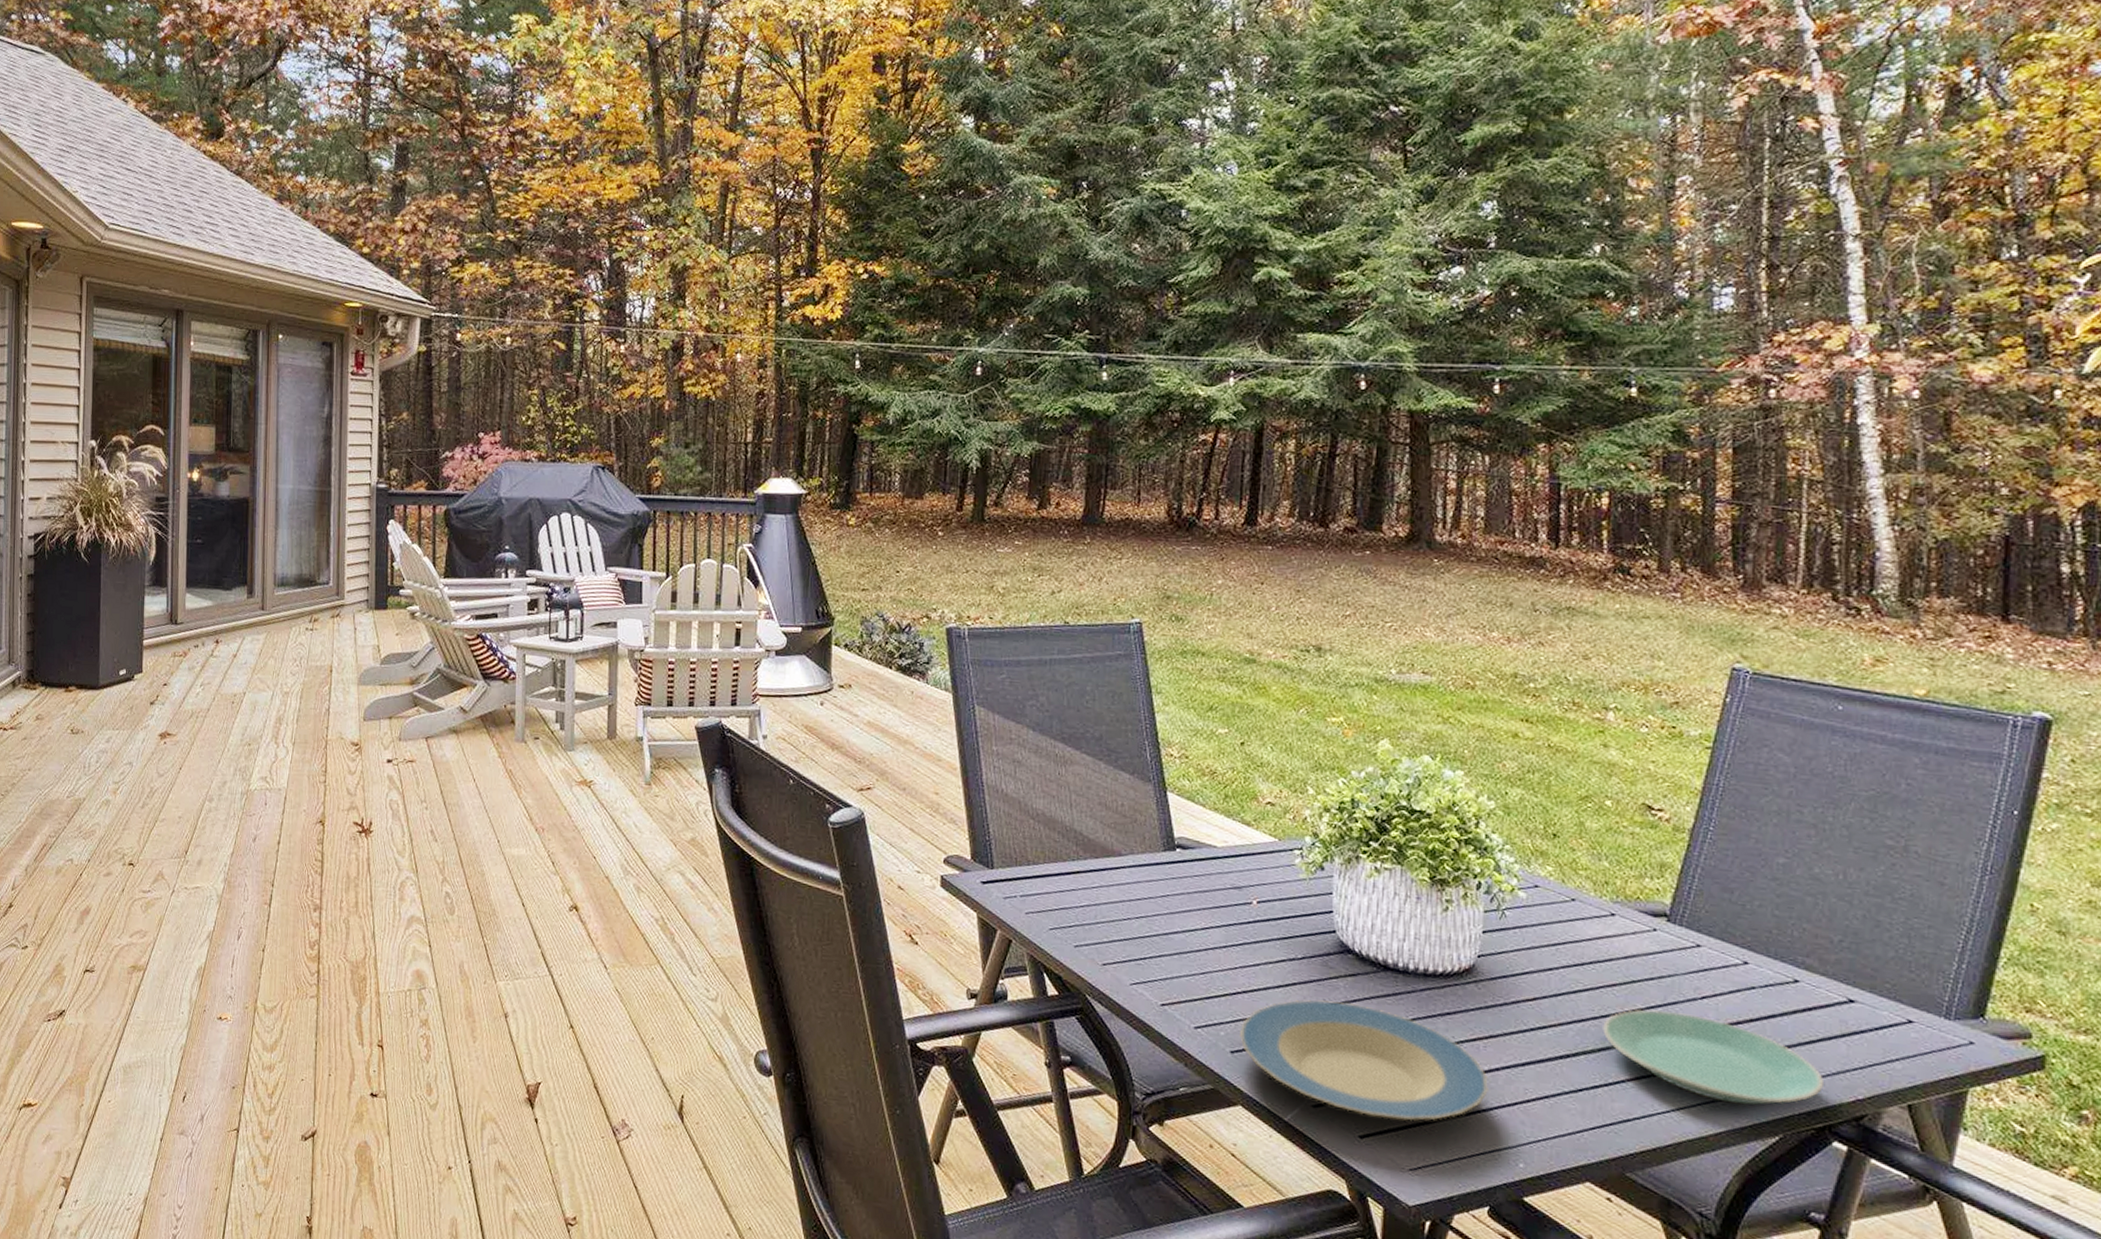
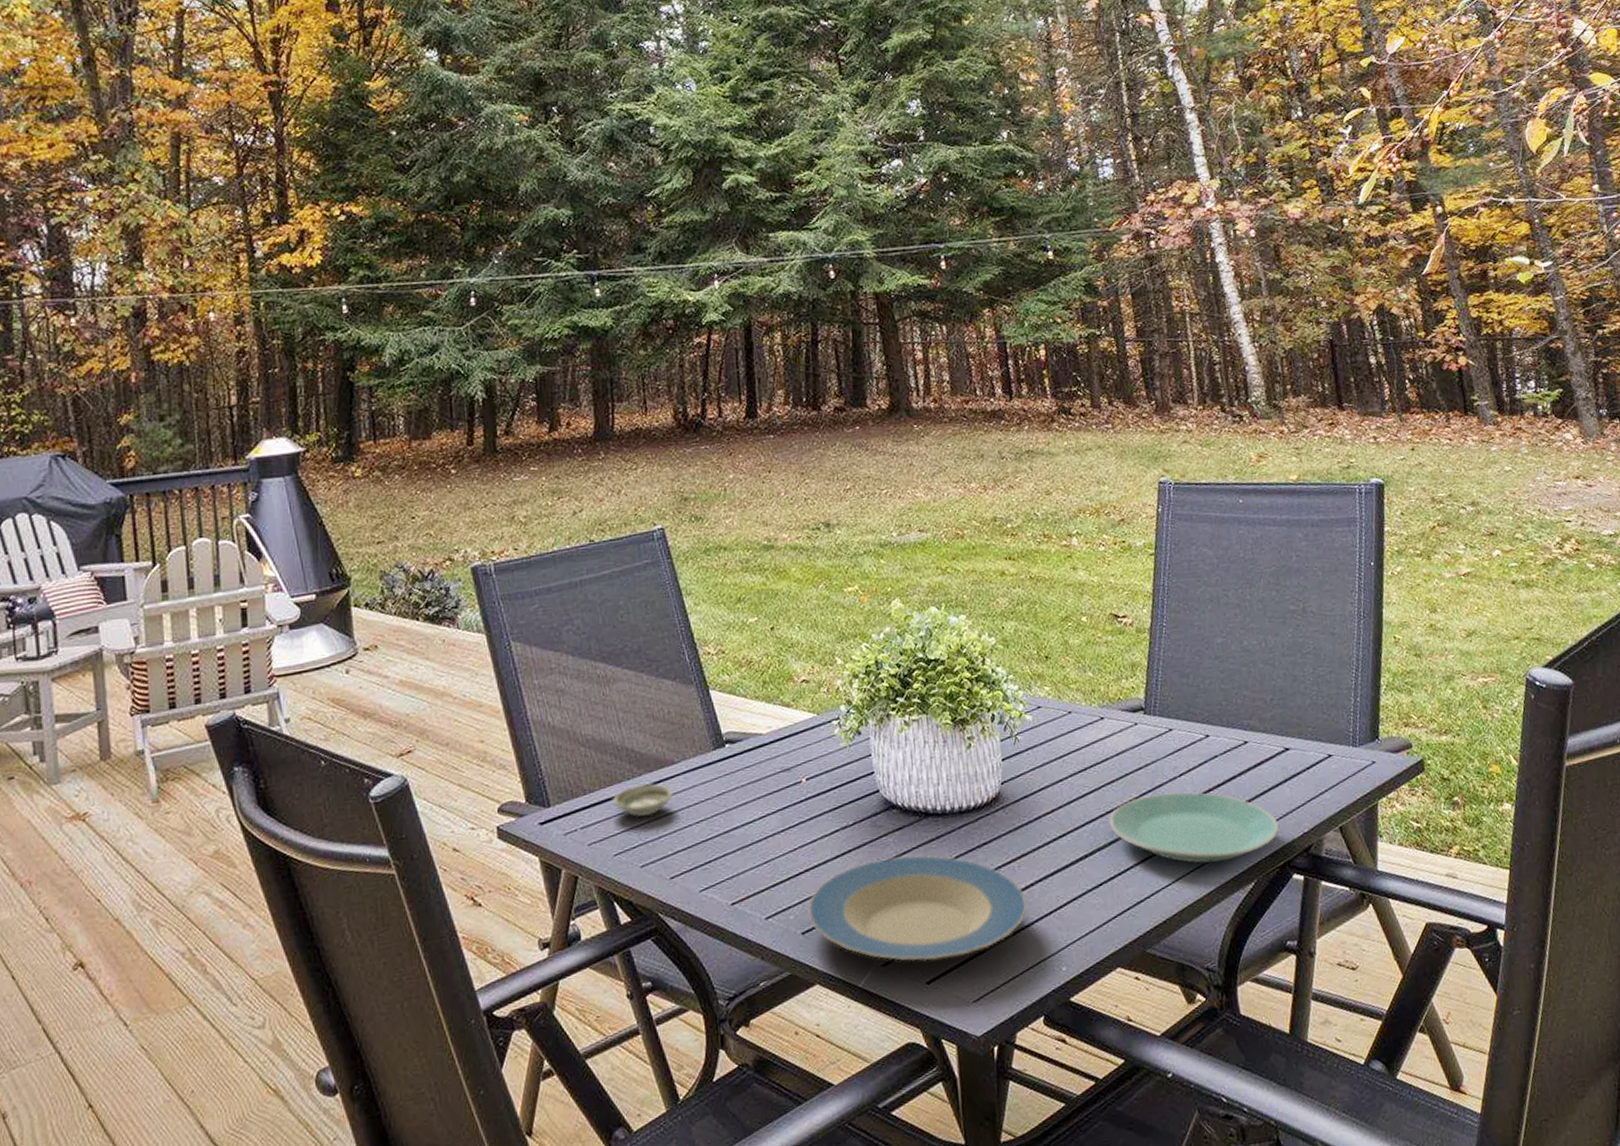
saucer: none [1055,867,1116,901] -> present [613,783,673,817]

